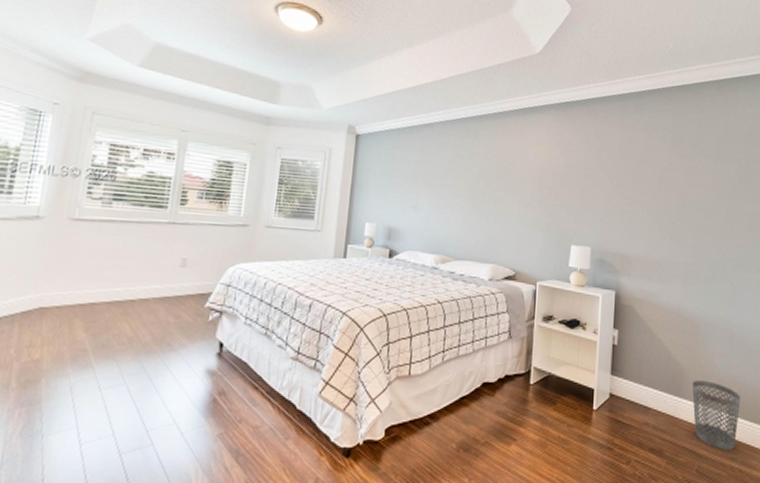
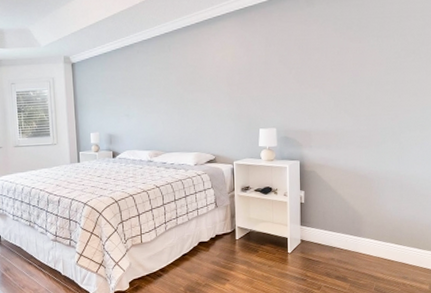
wastebasket: present [692,379,741,450] -> none [369,221,411,272]

